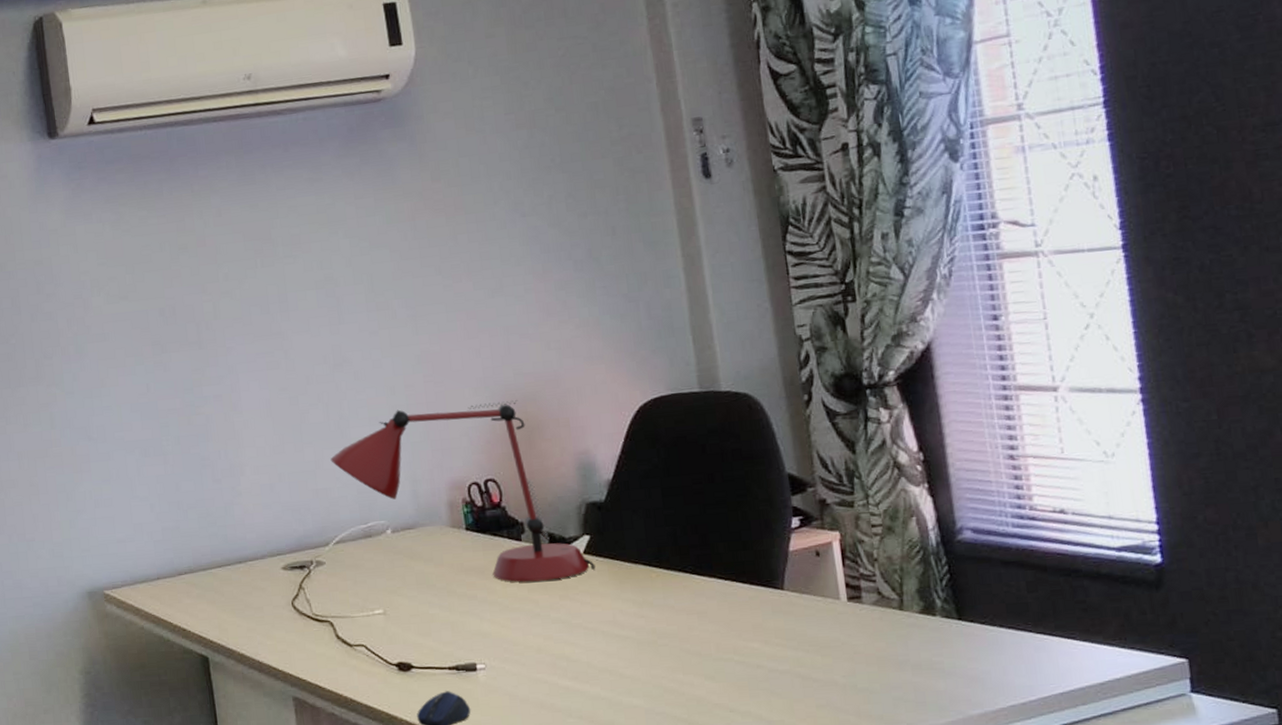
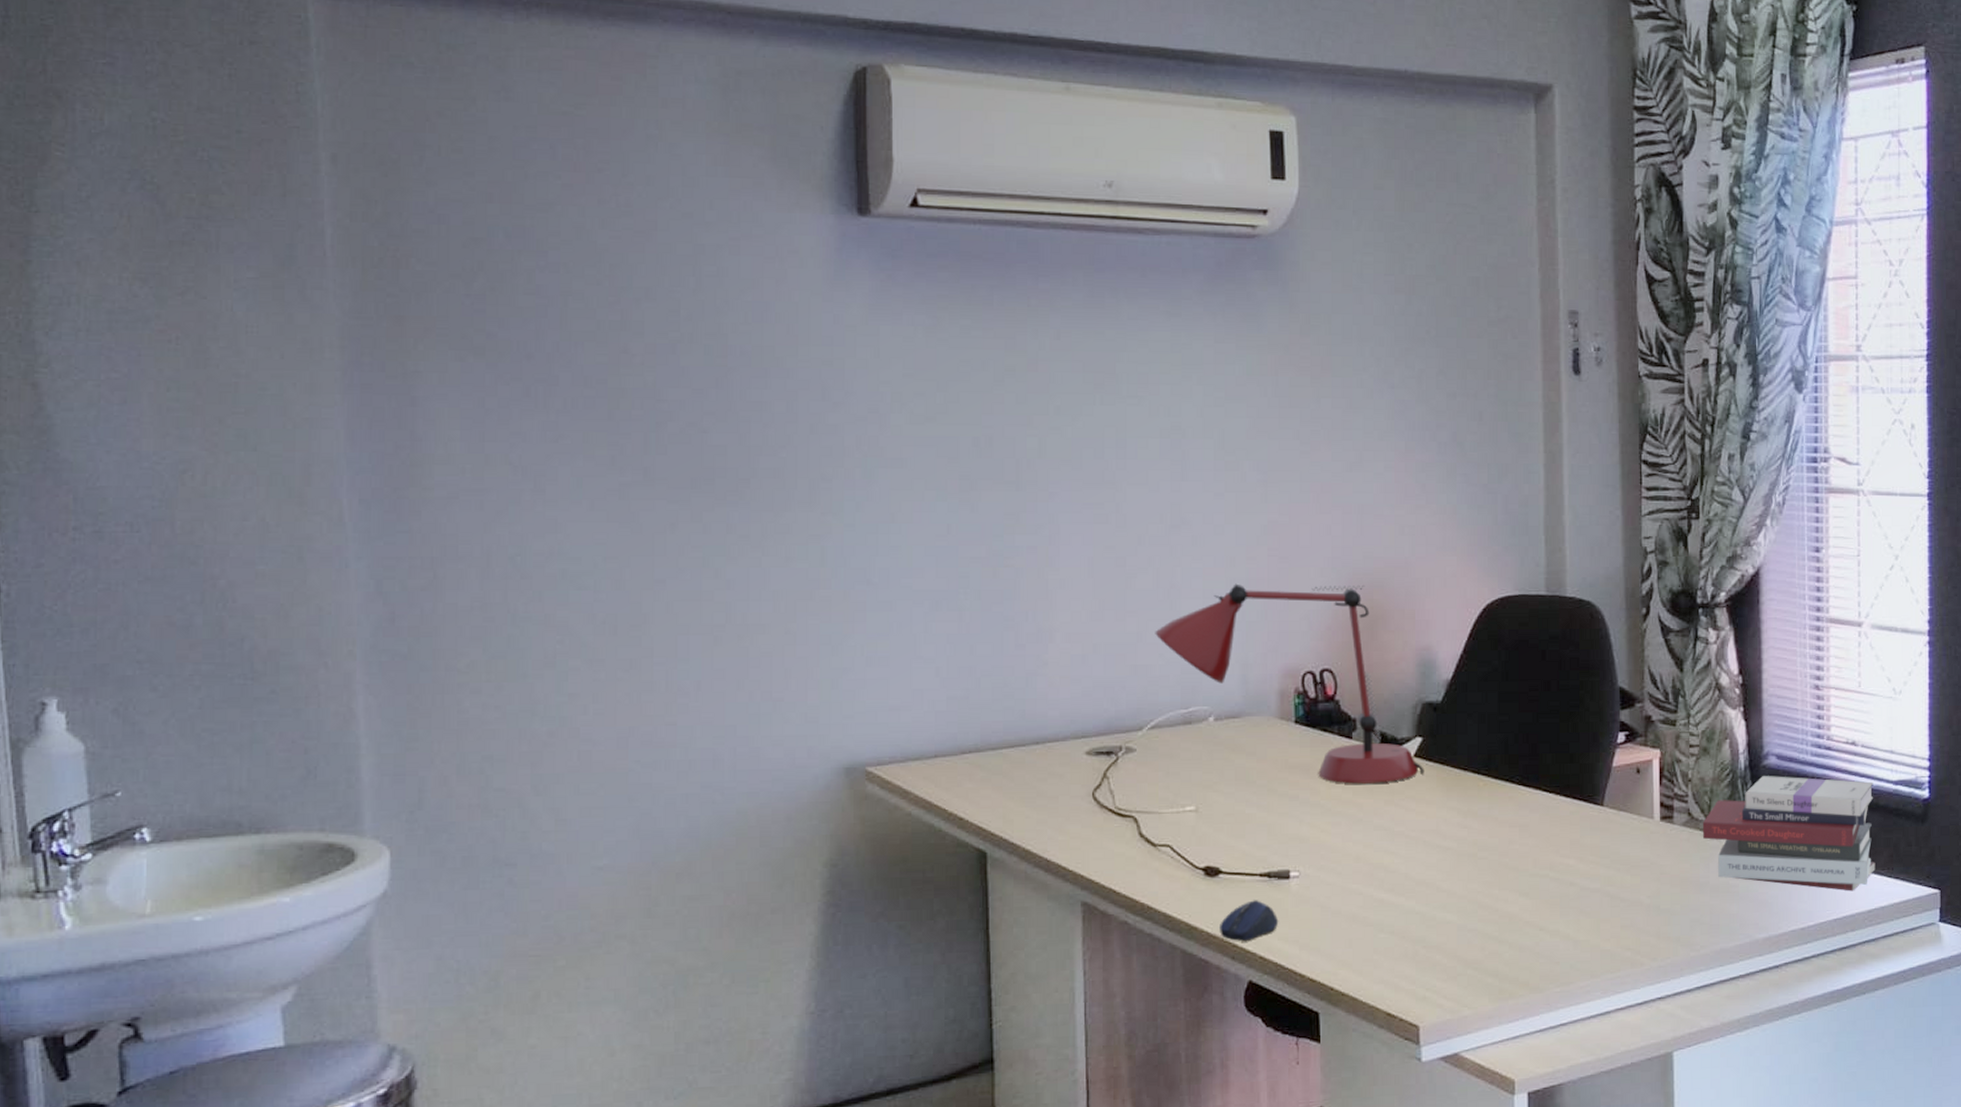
books: none [894,549,1105,664] -> present [1702,776,1875,892]

